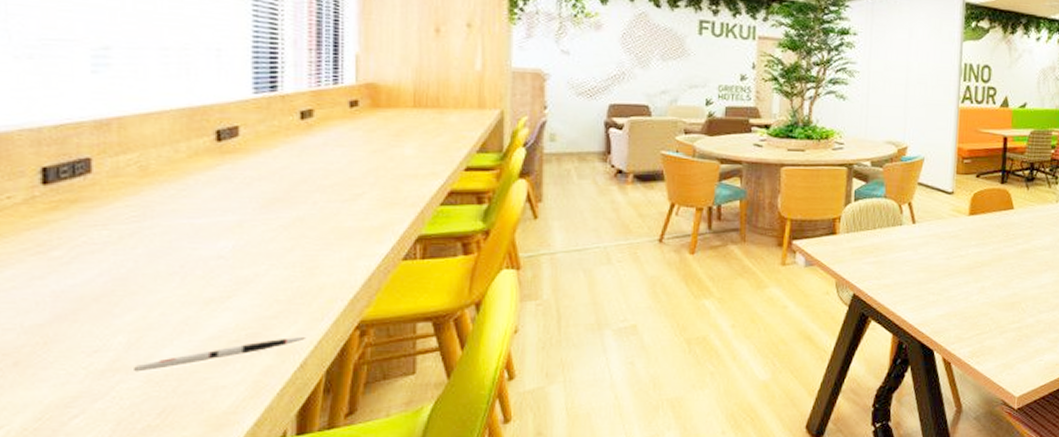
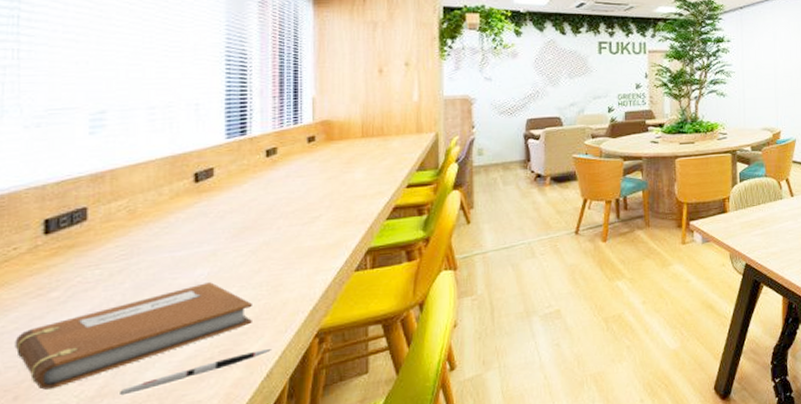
notebook: none [12,257,284,357] -> present [15,282,252,390]

